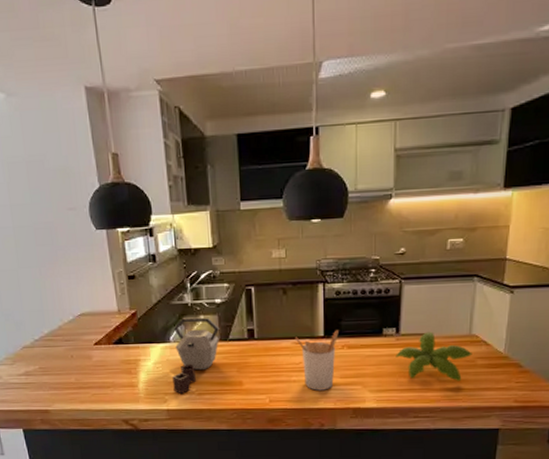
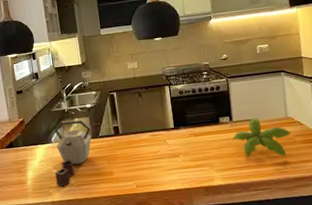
utensil holder: present [296,330,339,391] -> none [152,122,187,174]

